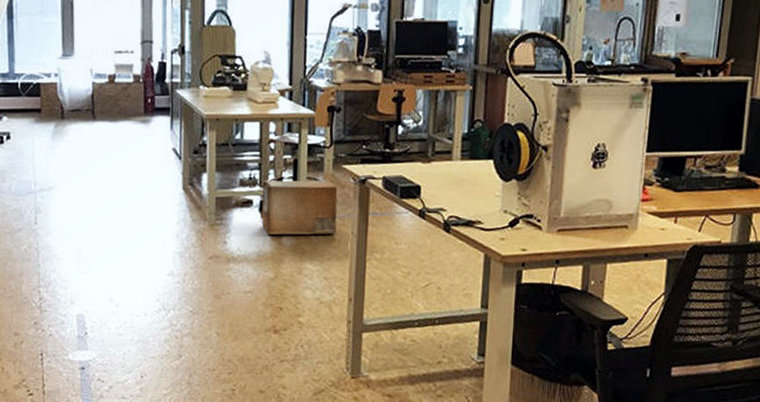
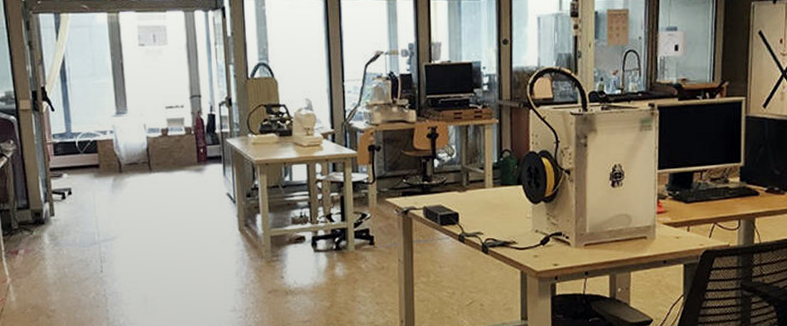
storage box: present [261,180,338,235] -> none [313,214,384,268]

